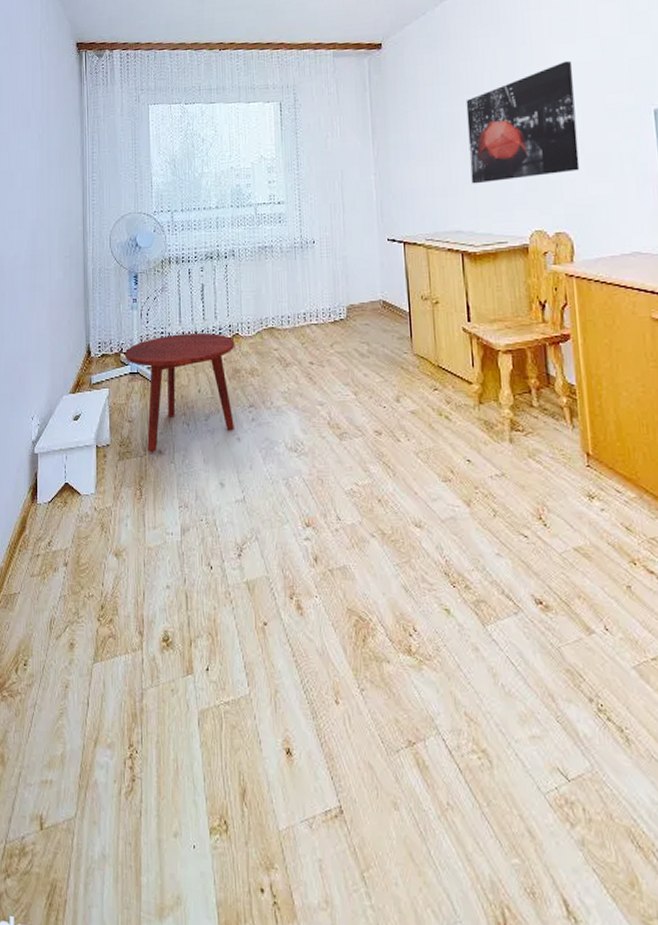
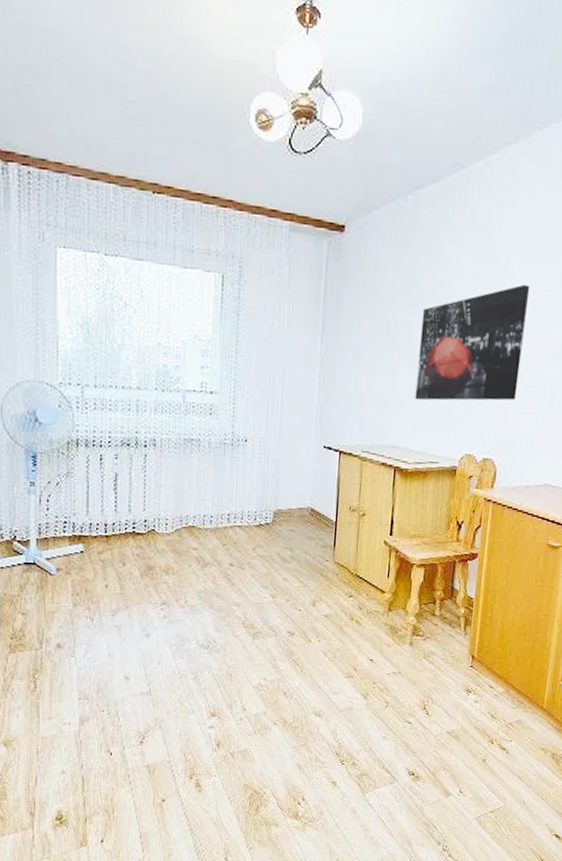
side table: present [124,332,235,453] -> none [18,525,150,647]

